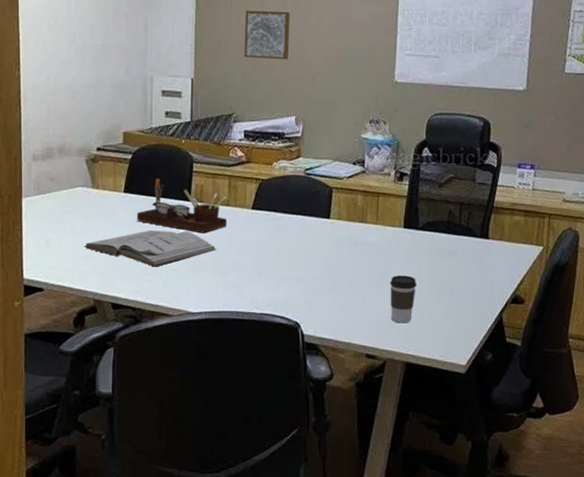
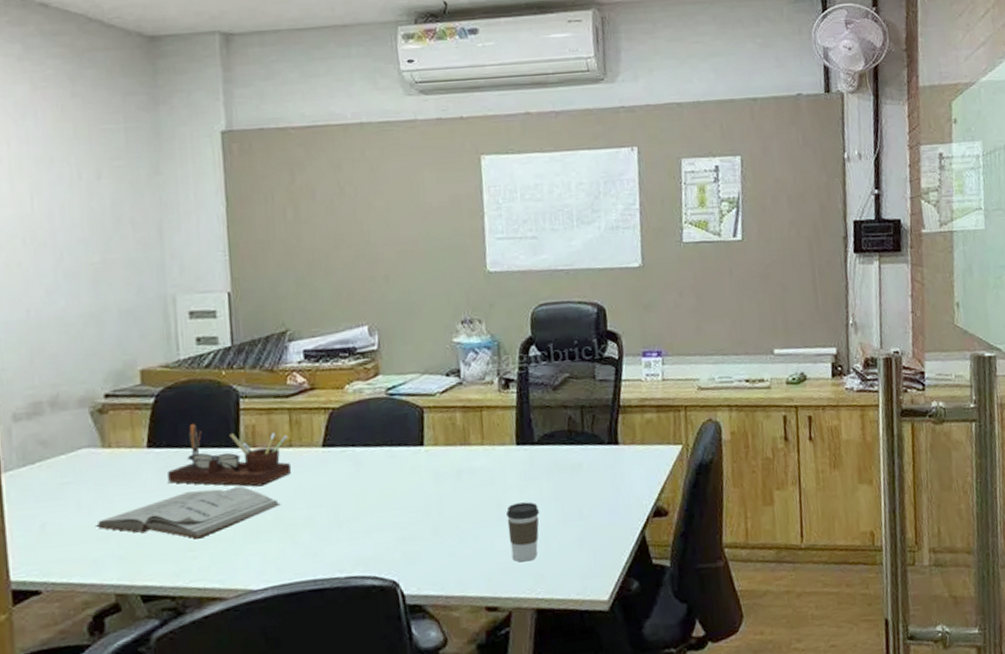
wall art: present [244,10,290,60] -> none [292,199,352,260]

